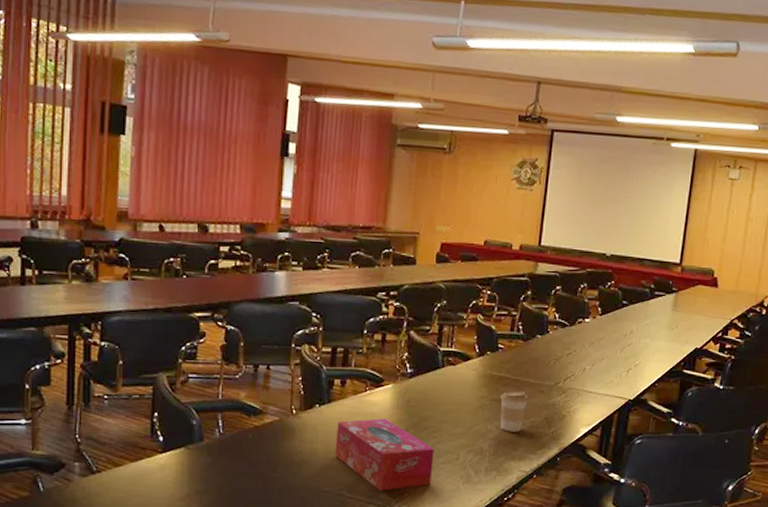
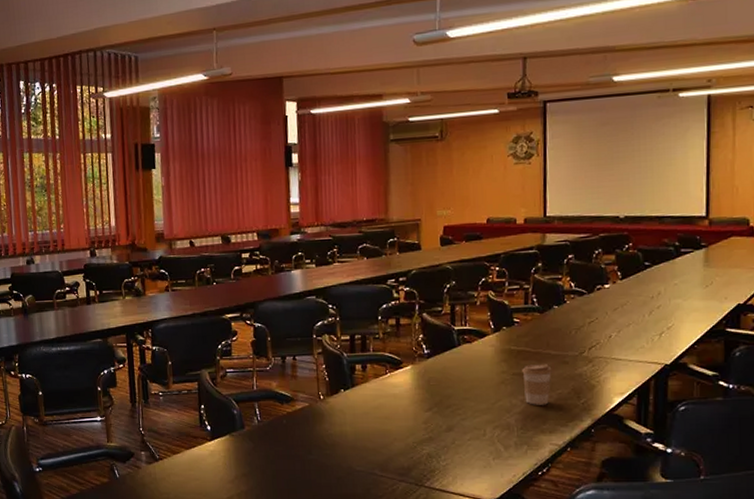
tissue box: present [335,418,434,491] -> none [362,399,461,469]

